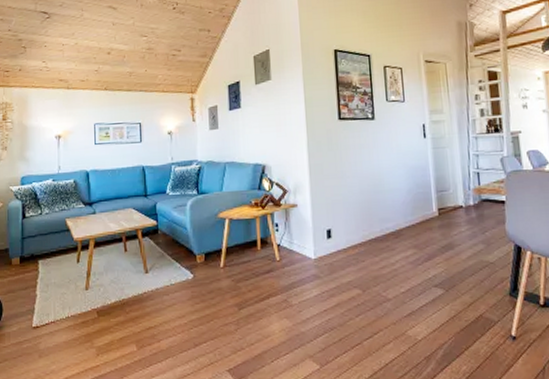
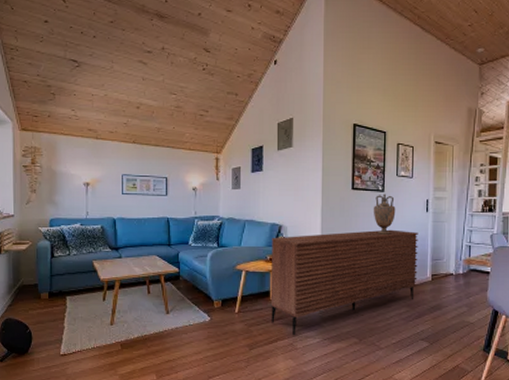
sideboard: none [255,160,423,291] -> present [271,229,418,336]
decorative urn: none [364,121,390,167] -> present [373,194,396,234]

